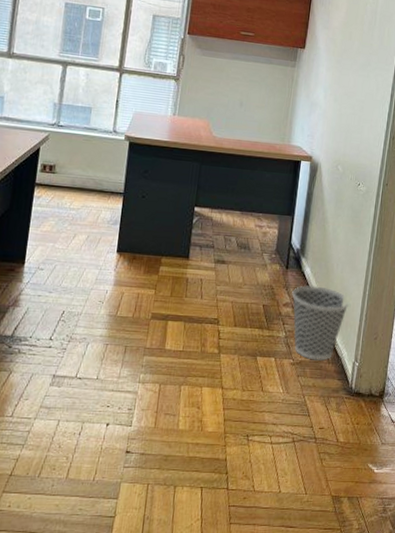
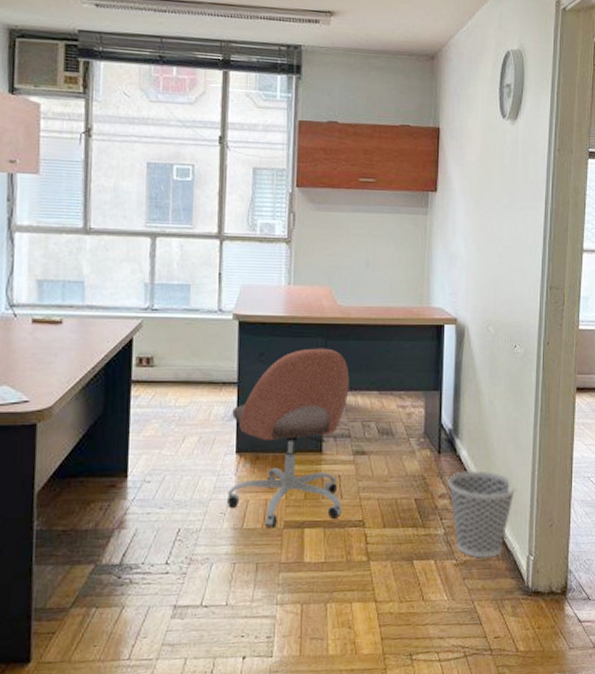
office chair: none [105,170,218,318] -> present [226,348,350,529]

